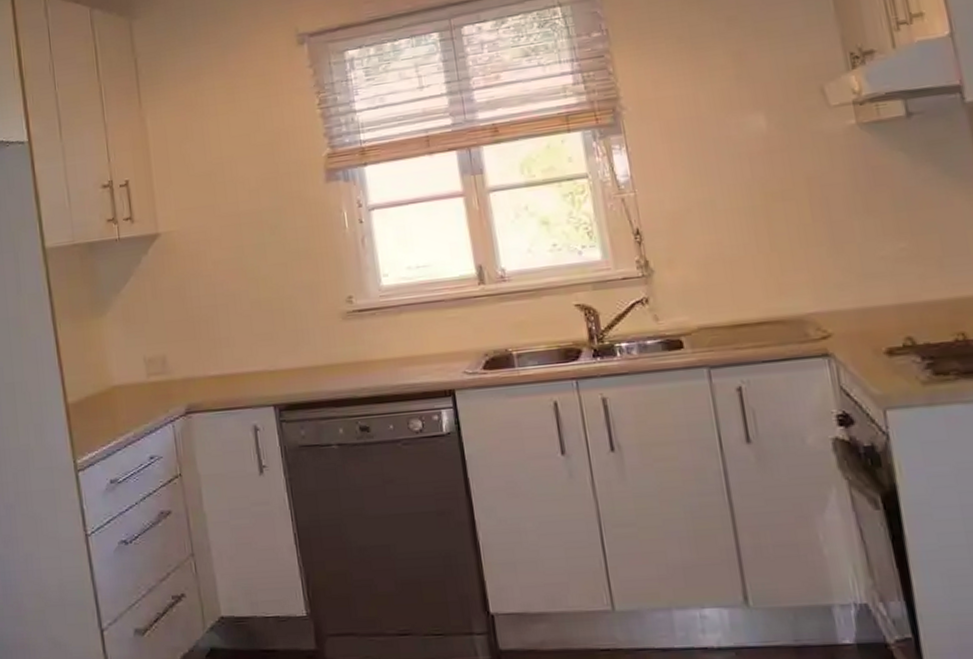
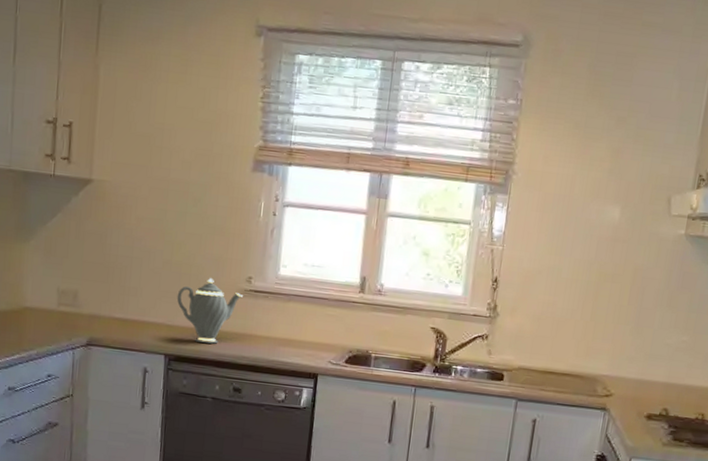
teapot: none [273,308,348,383] -> present [176,278,244,344]

